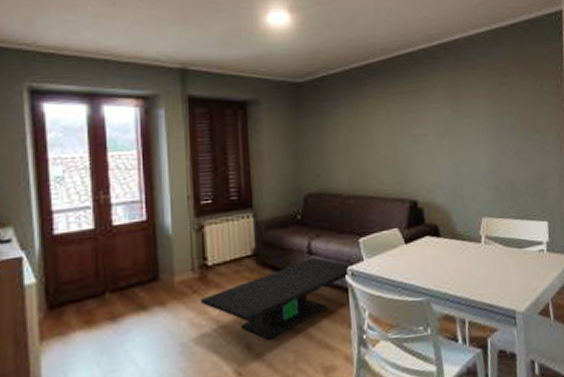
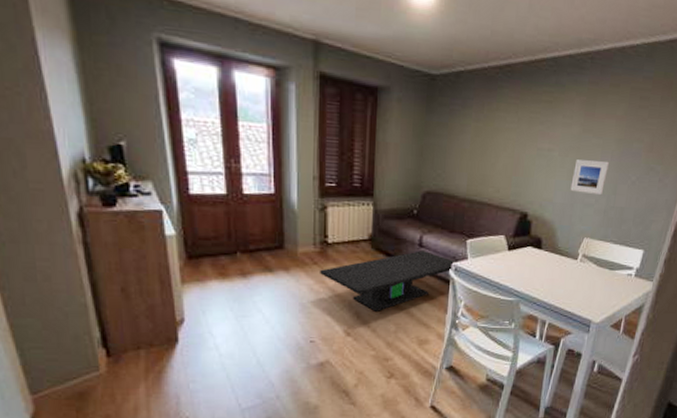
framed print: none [453,137,489,172] -> present [570,160,610,196]

